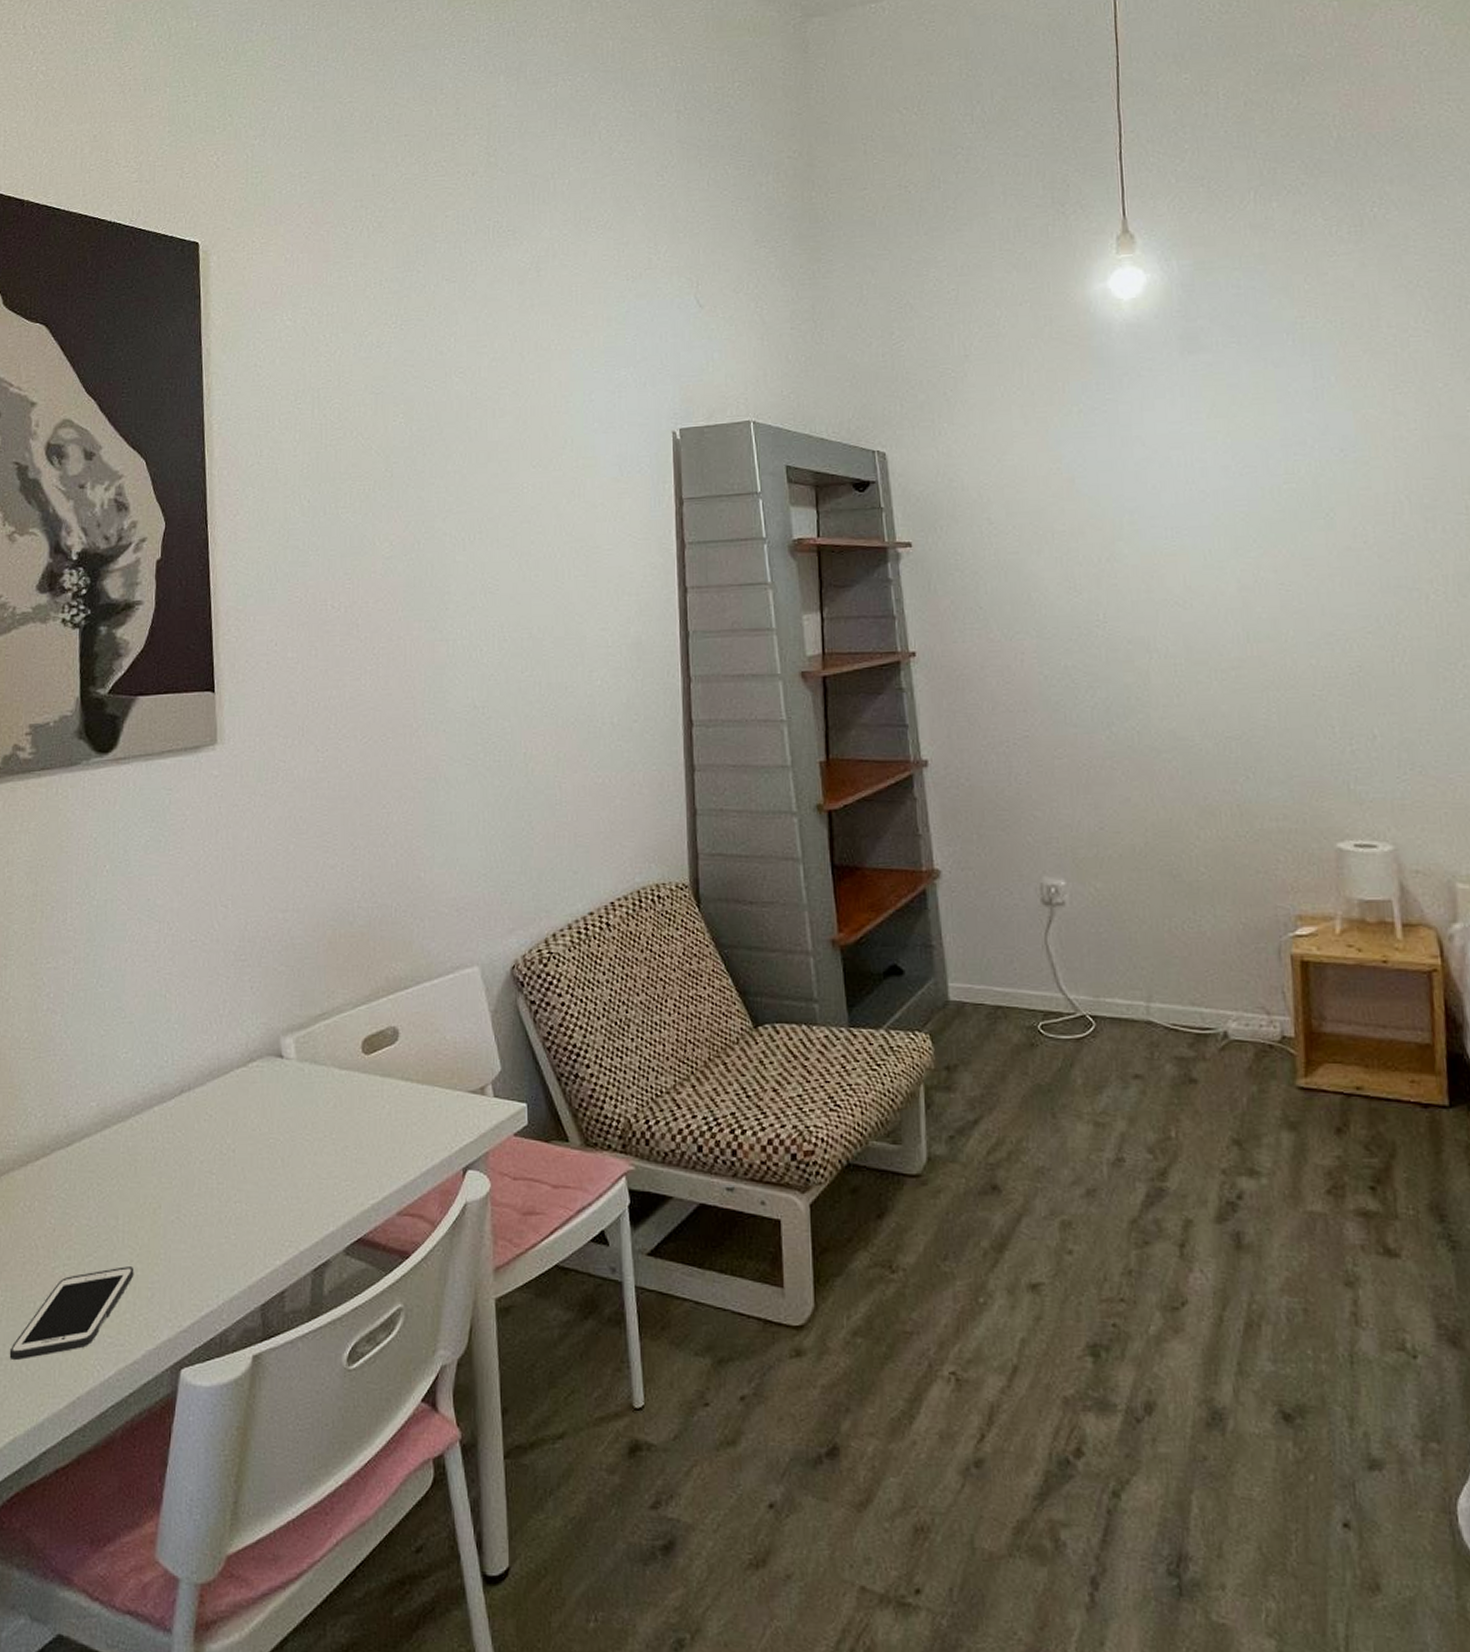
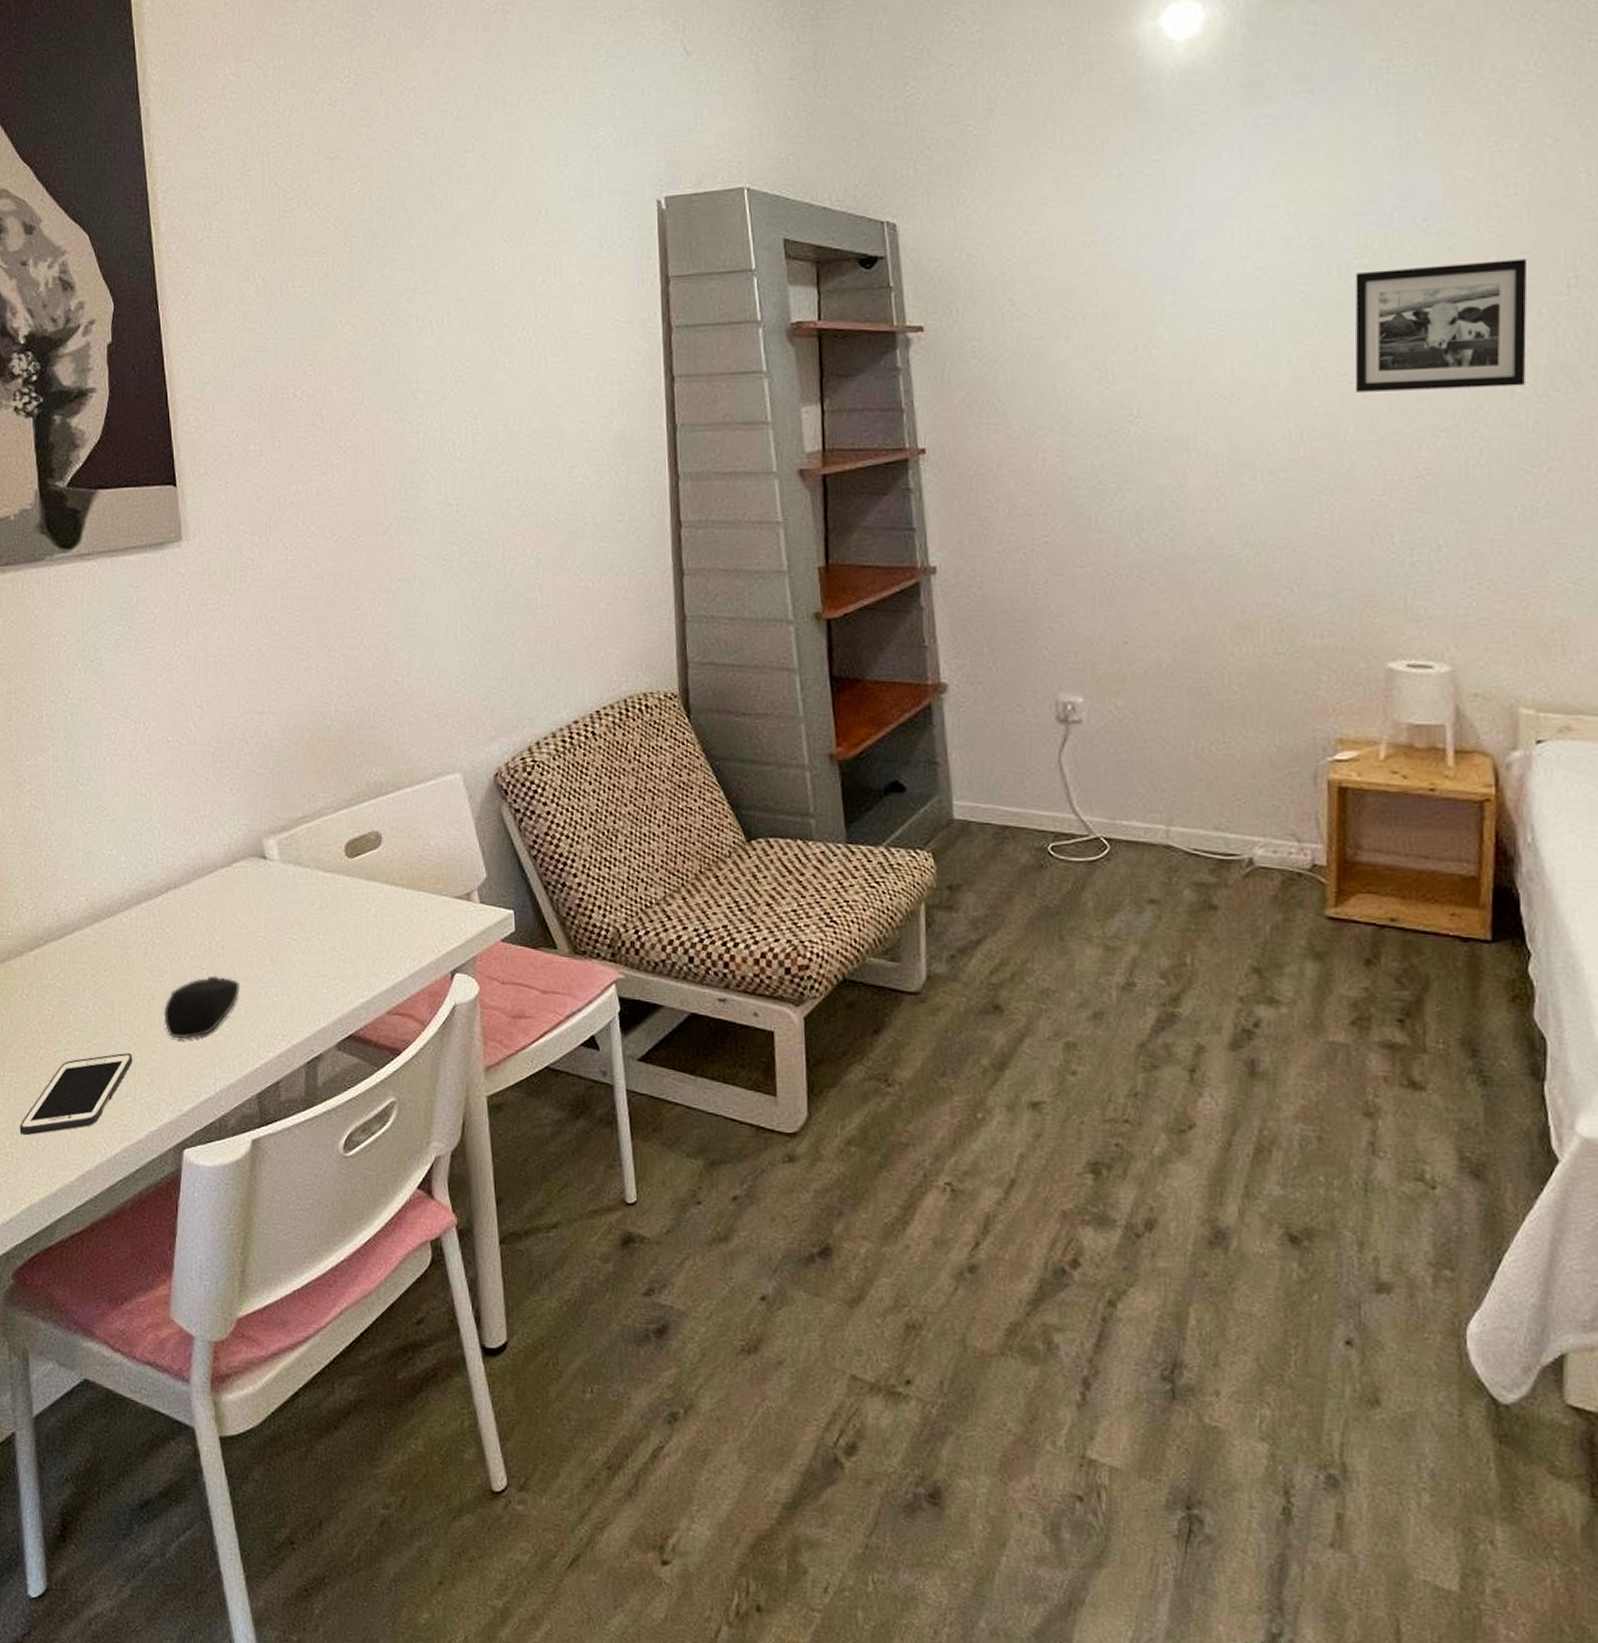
computer mouse: none [170,1180,250,1248] -> present [164,975,241,1038]
picture frame: none [1286,484,1437,599] -> present [1355,259,1528,392]

